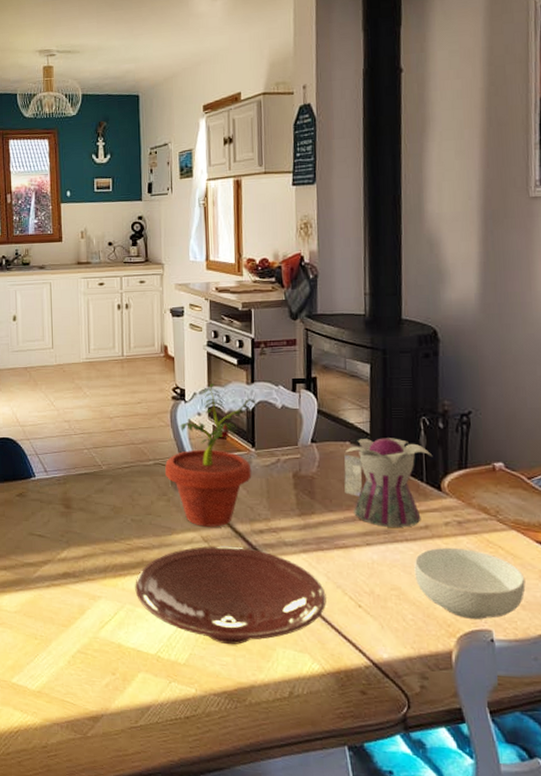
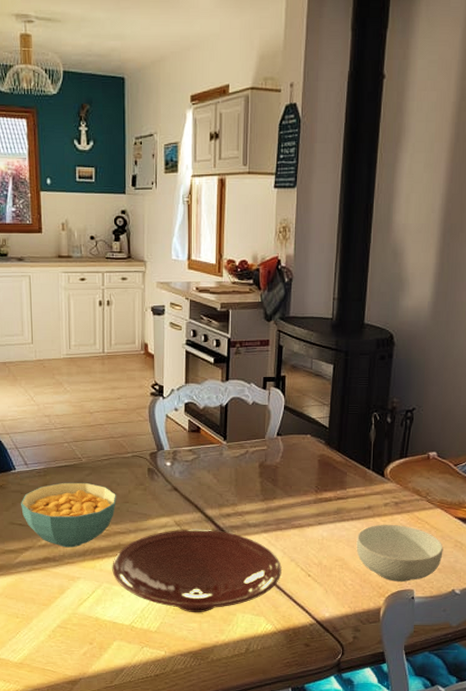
cereal bowl: none [40,491,138,563] -> present [21,482,116,548]
potted plant: present [165,383,258,527] -> none [143,381,231,512]
teapot: present [344,438,432,527] -> none [303,431,379,508]

